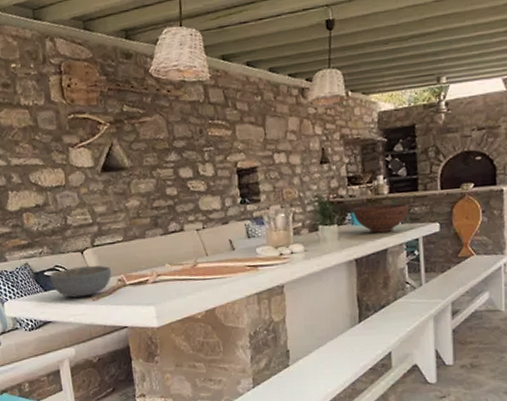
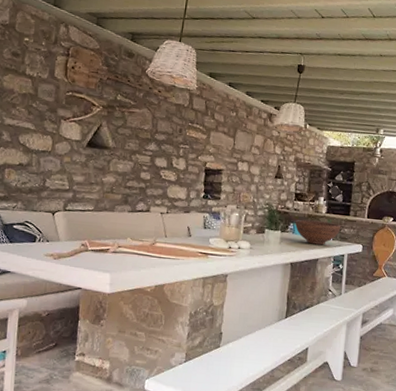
bowl: present [49,265,112,298] -> none [17,225,78,254]

